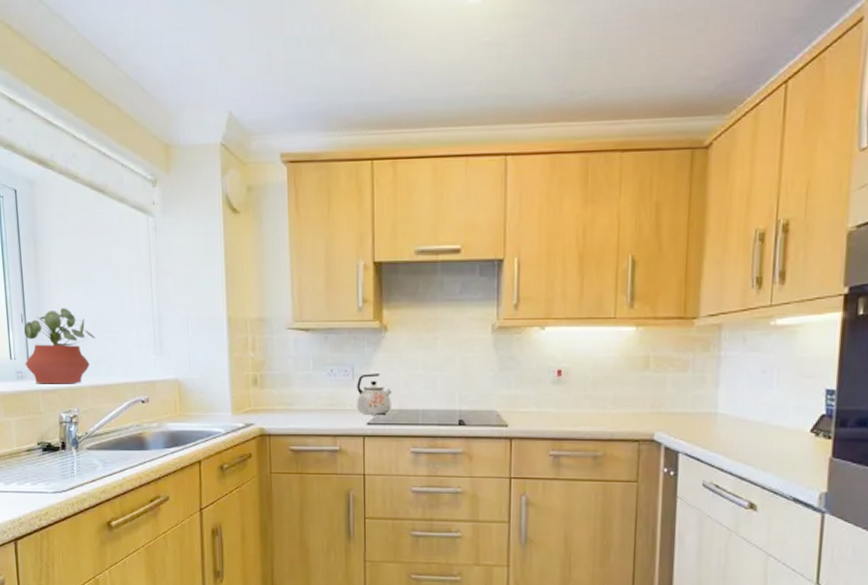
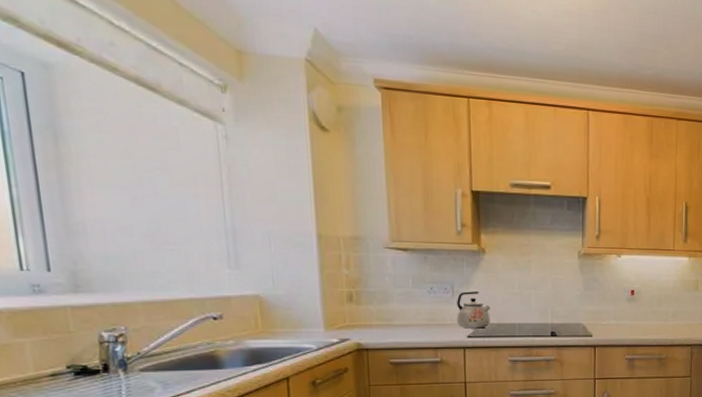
potted plant: present [21,308,95,384] -> none [36,214,148,300]

